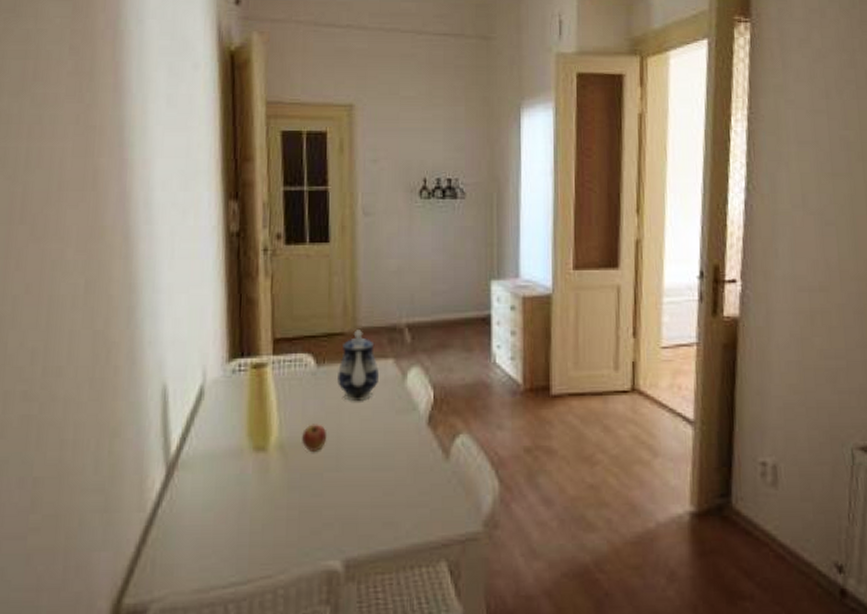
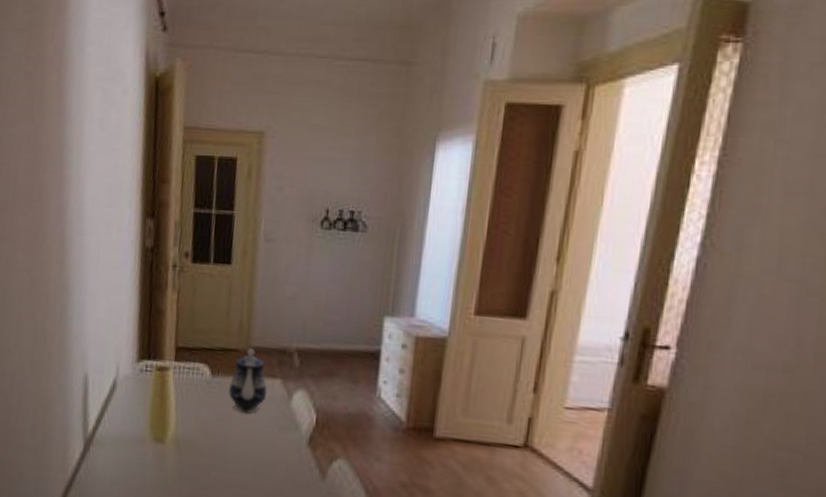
fruit: present [302,424,327,451] -> none [194,426,216,451]

